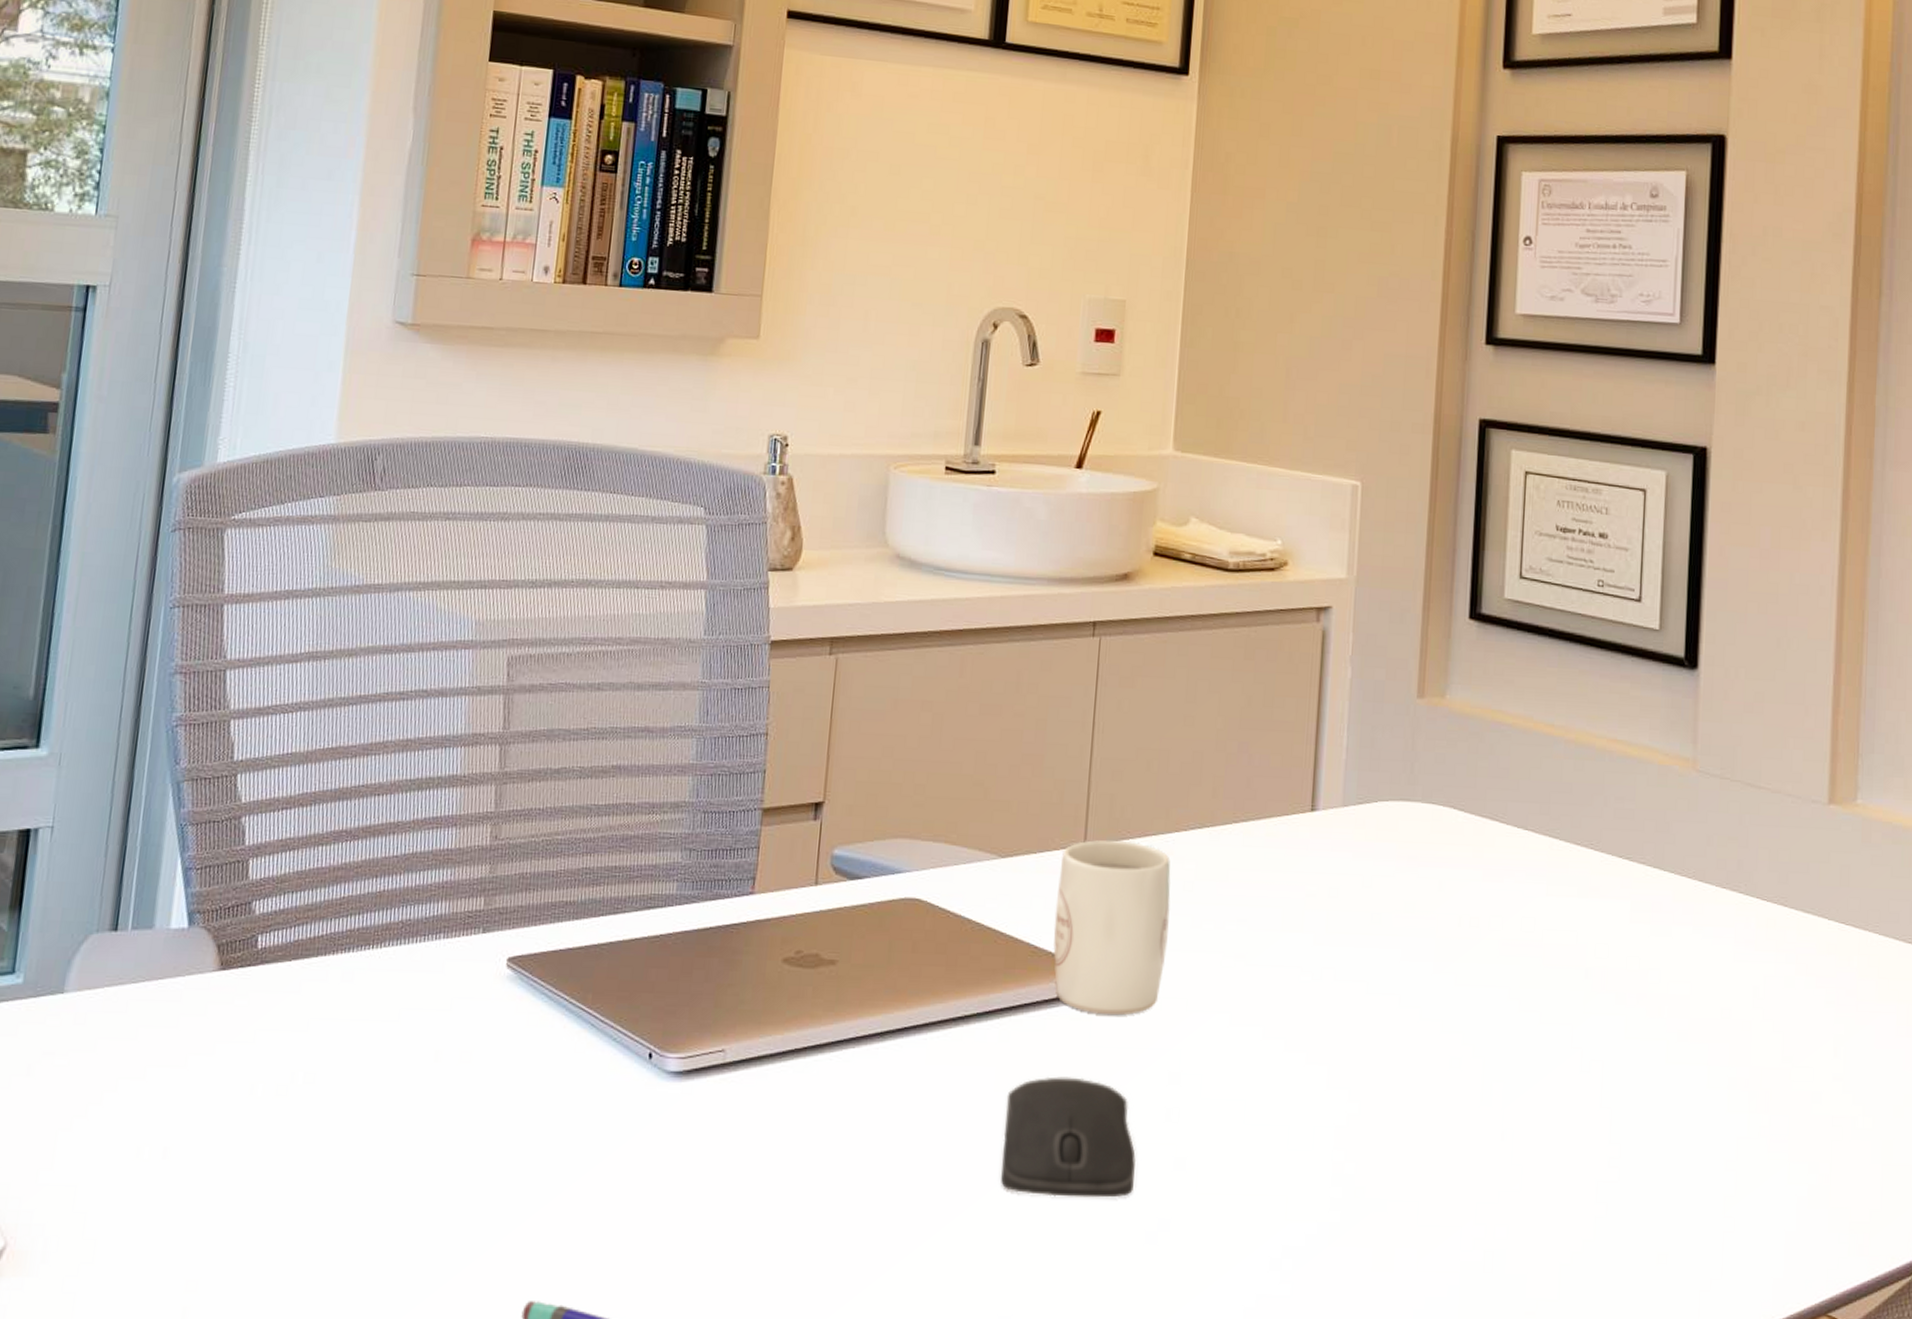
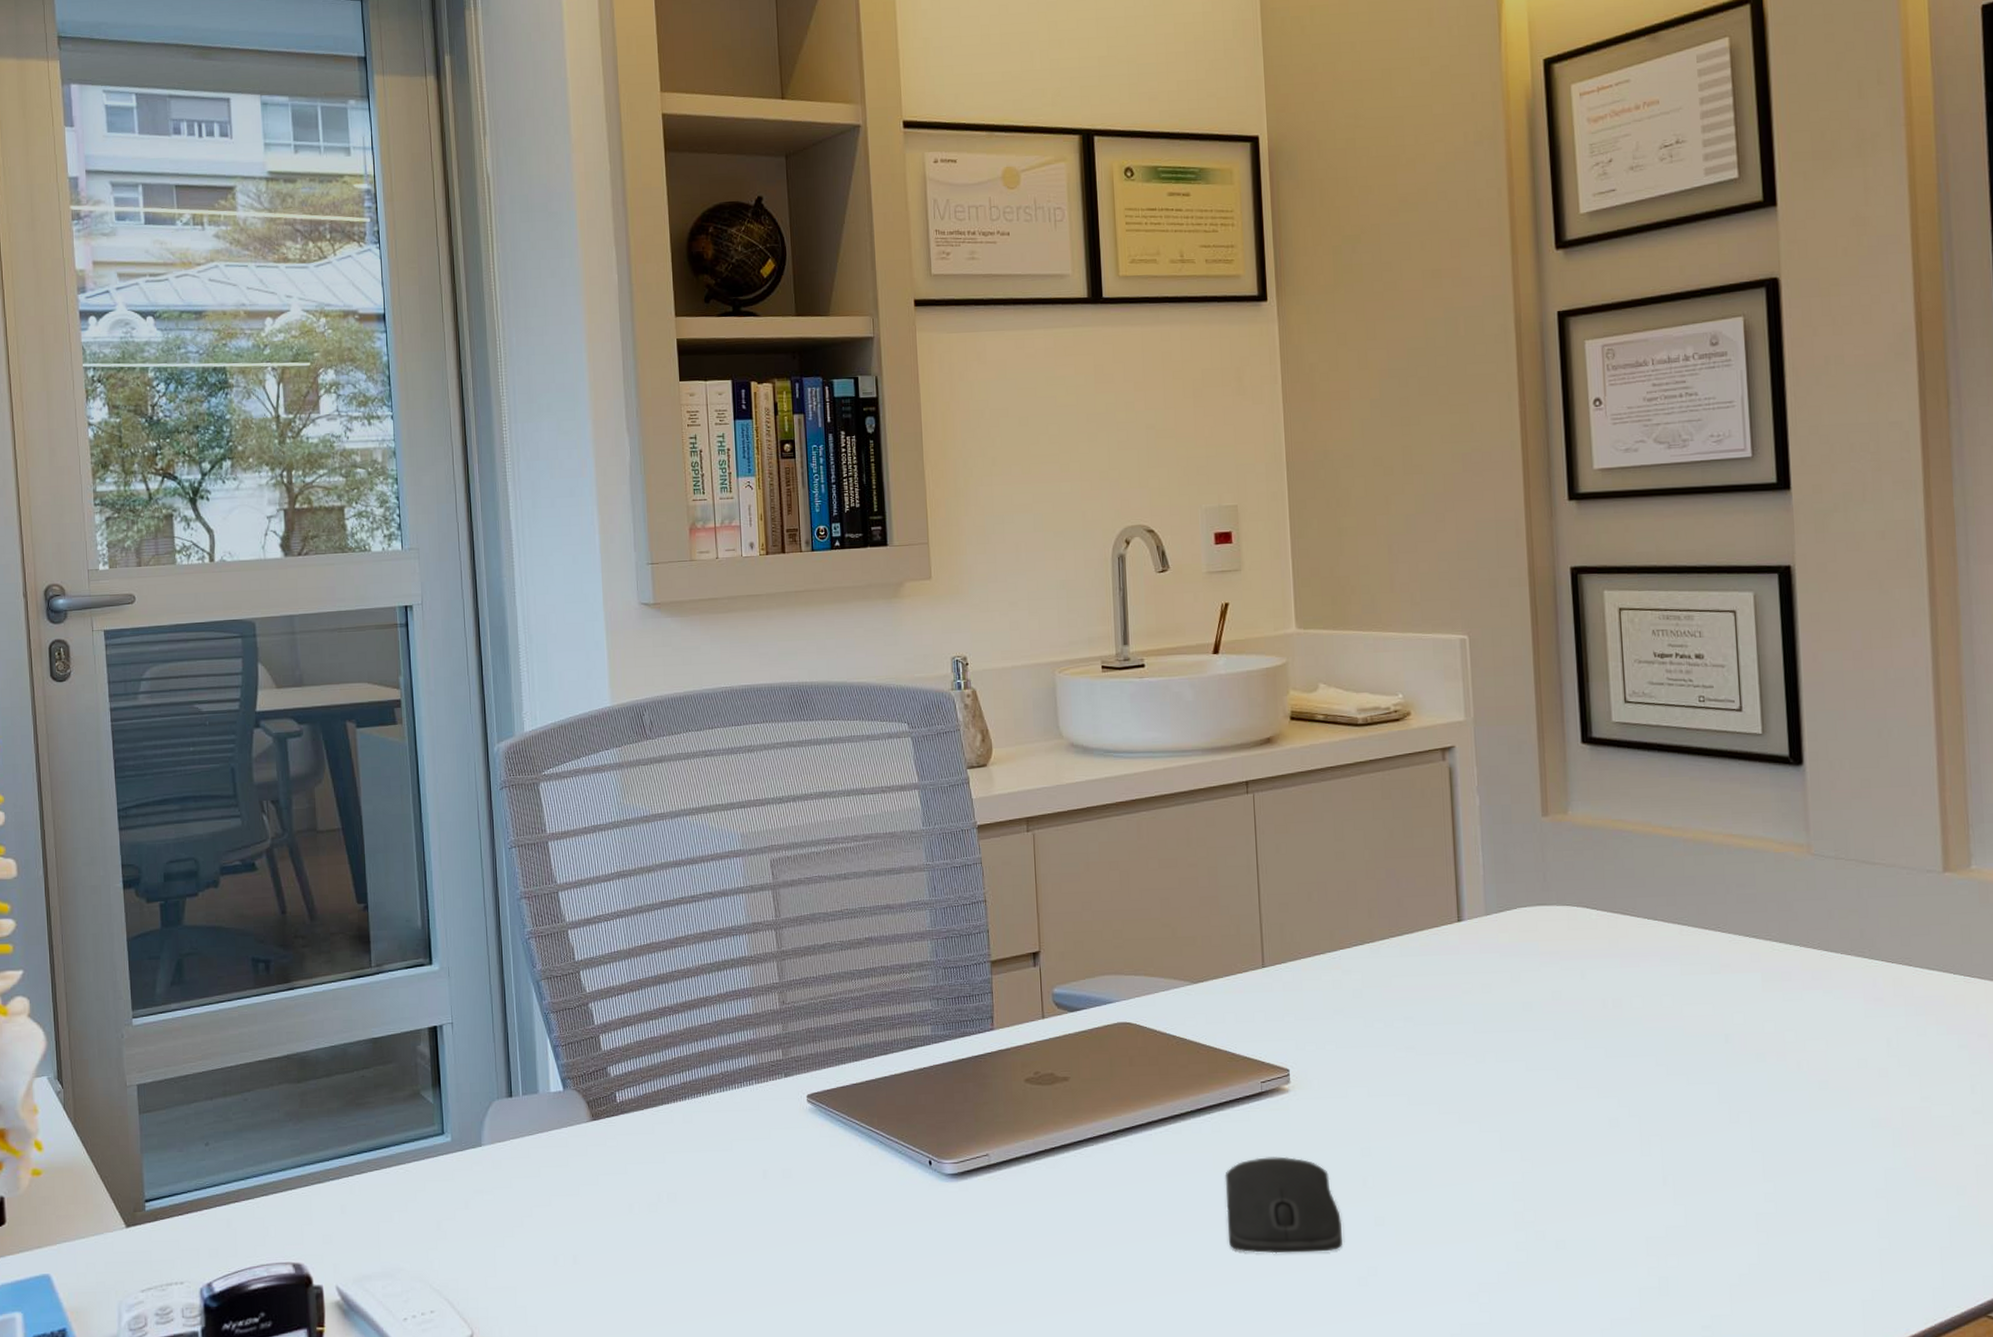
mug: present [1053,840,1171,1016] -> none [1244,961,1346,1105]

